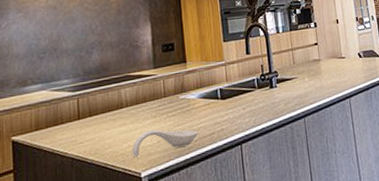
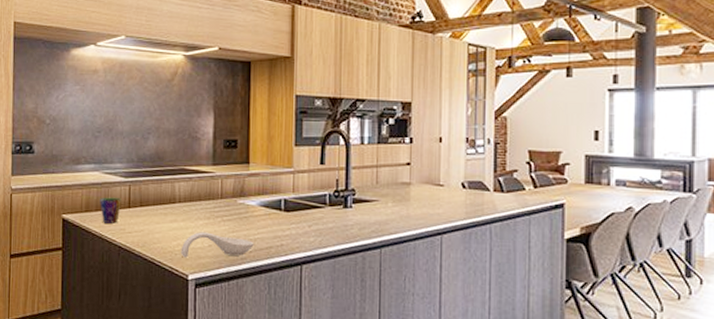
cup: none [49,111,71,138] -> present [100,197,121,224]

